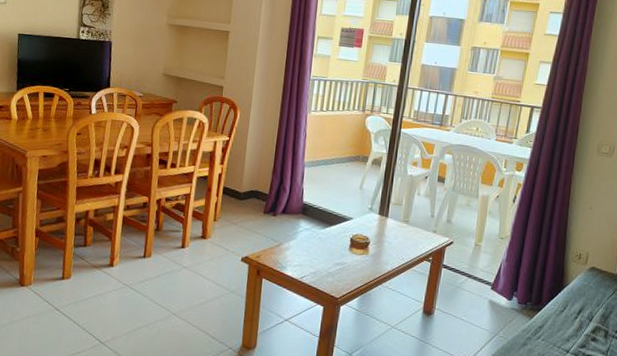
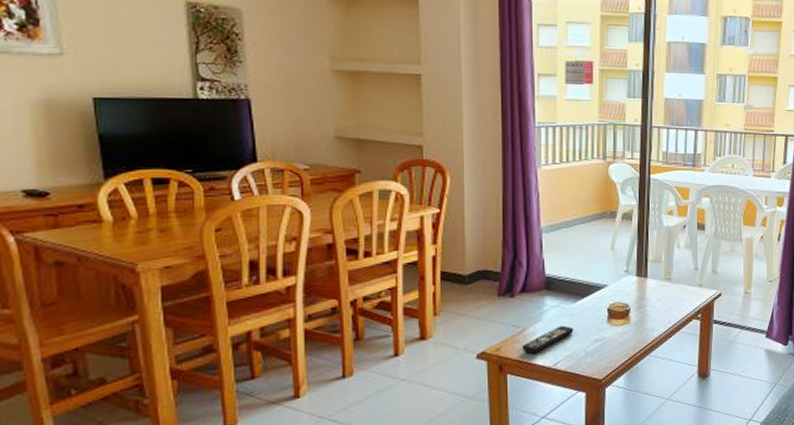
remote control: none [277,246,321,266] -> present [522,325,574,354]

